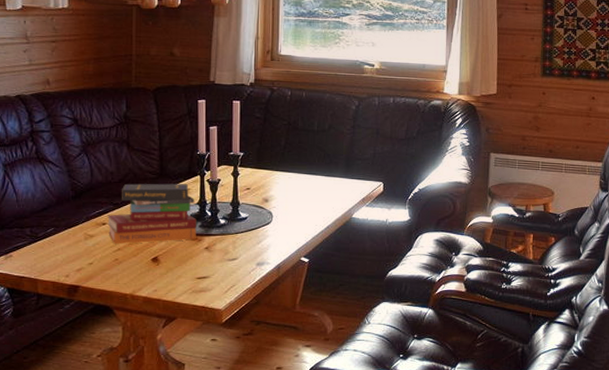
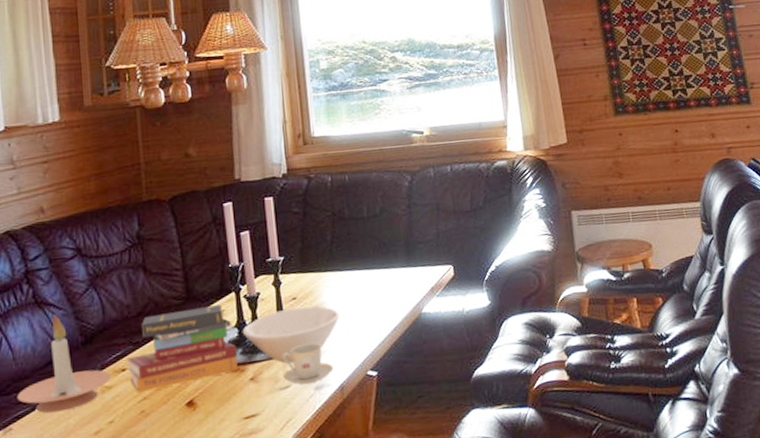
candle holder: none [17,171,94,249] -> present [16,315,112,413]
bowl: none [202,197,284,241] -> present [242,306,340,363]
teacup: none [232,226,274,259] -> present [282,343,334,384]

